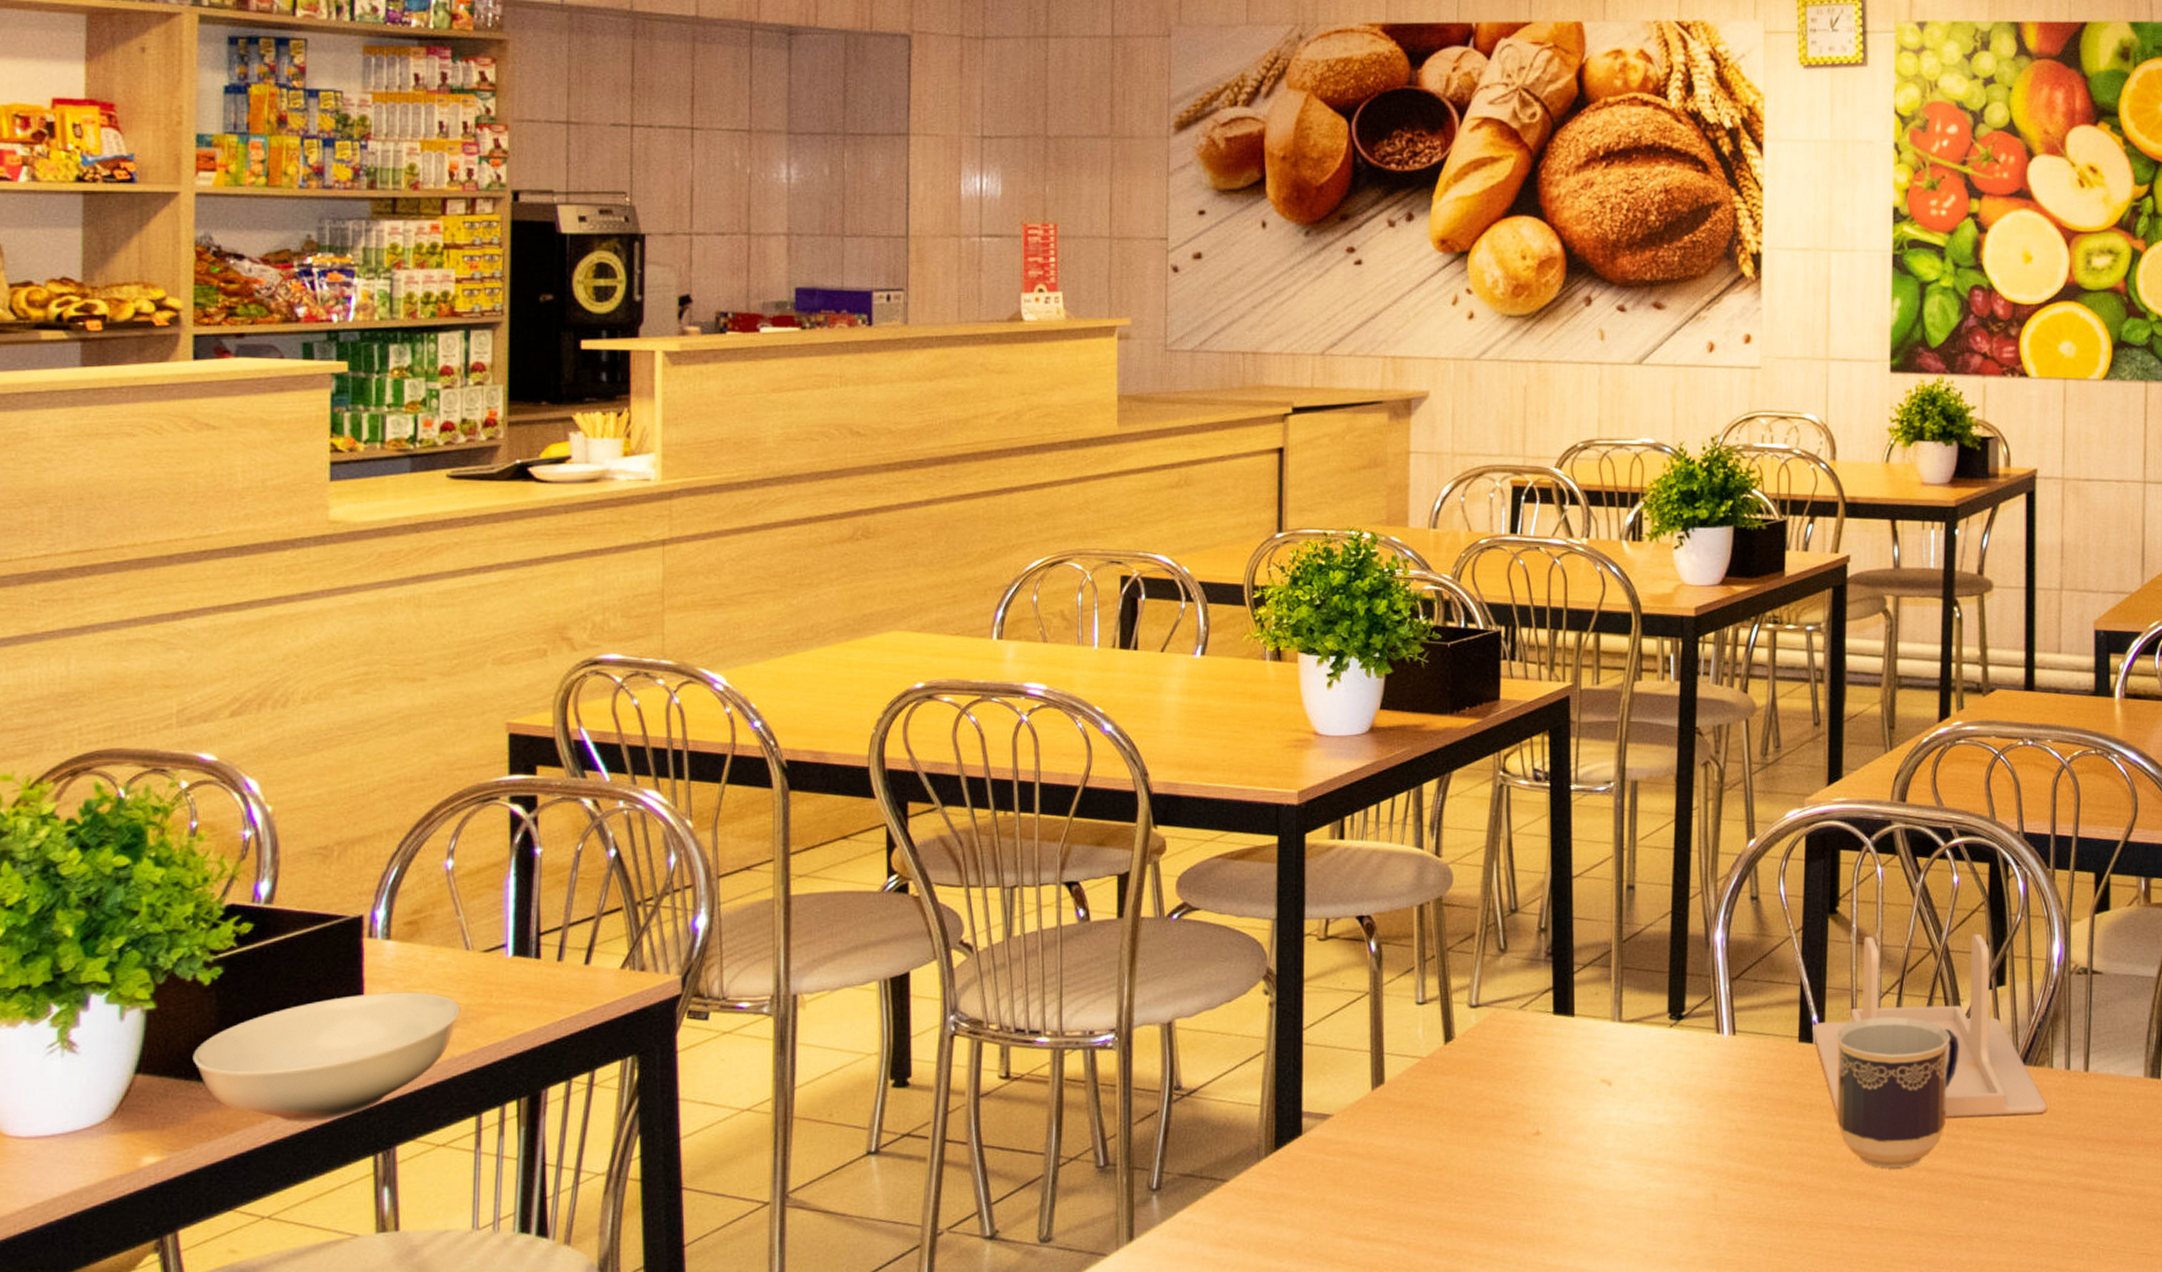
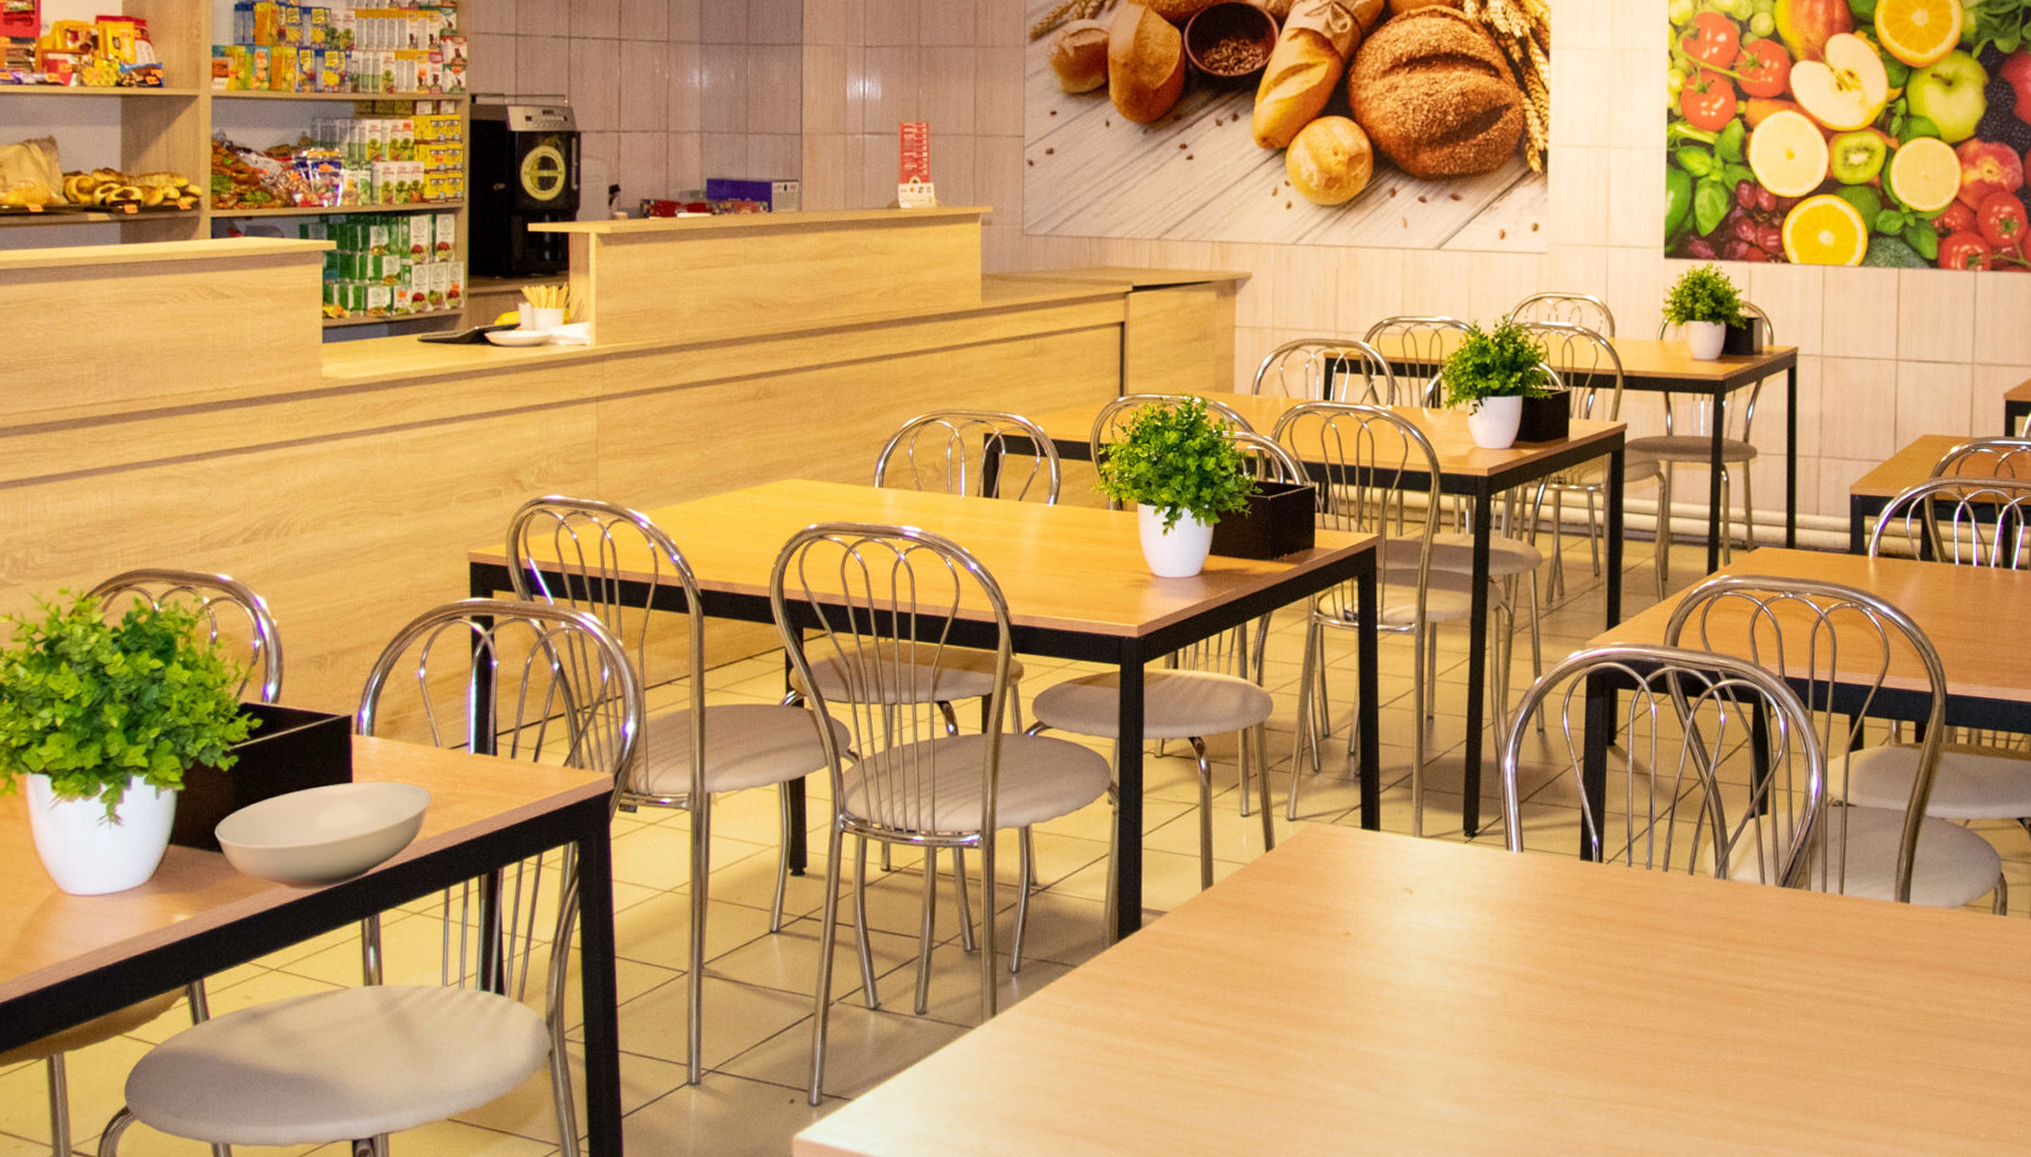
napkin holder: present [1812,933,2048,1118] -> none [1593,767,1806,932]
cup: present [1835,1016,1959,1168] -> none [1613,839,1725,975]

